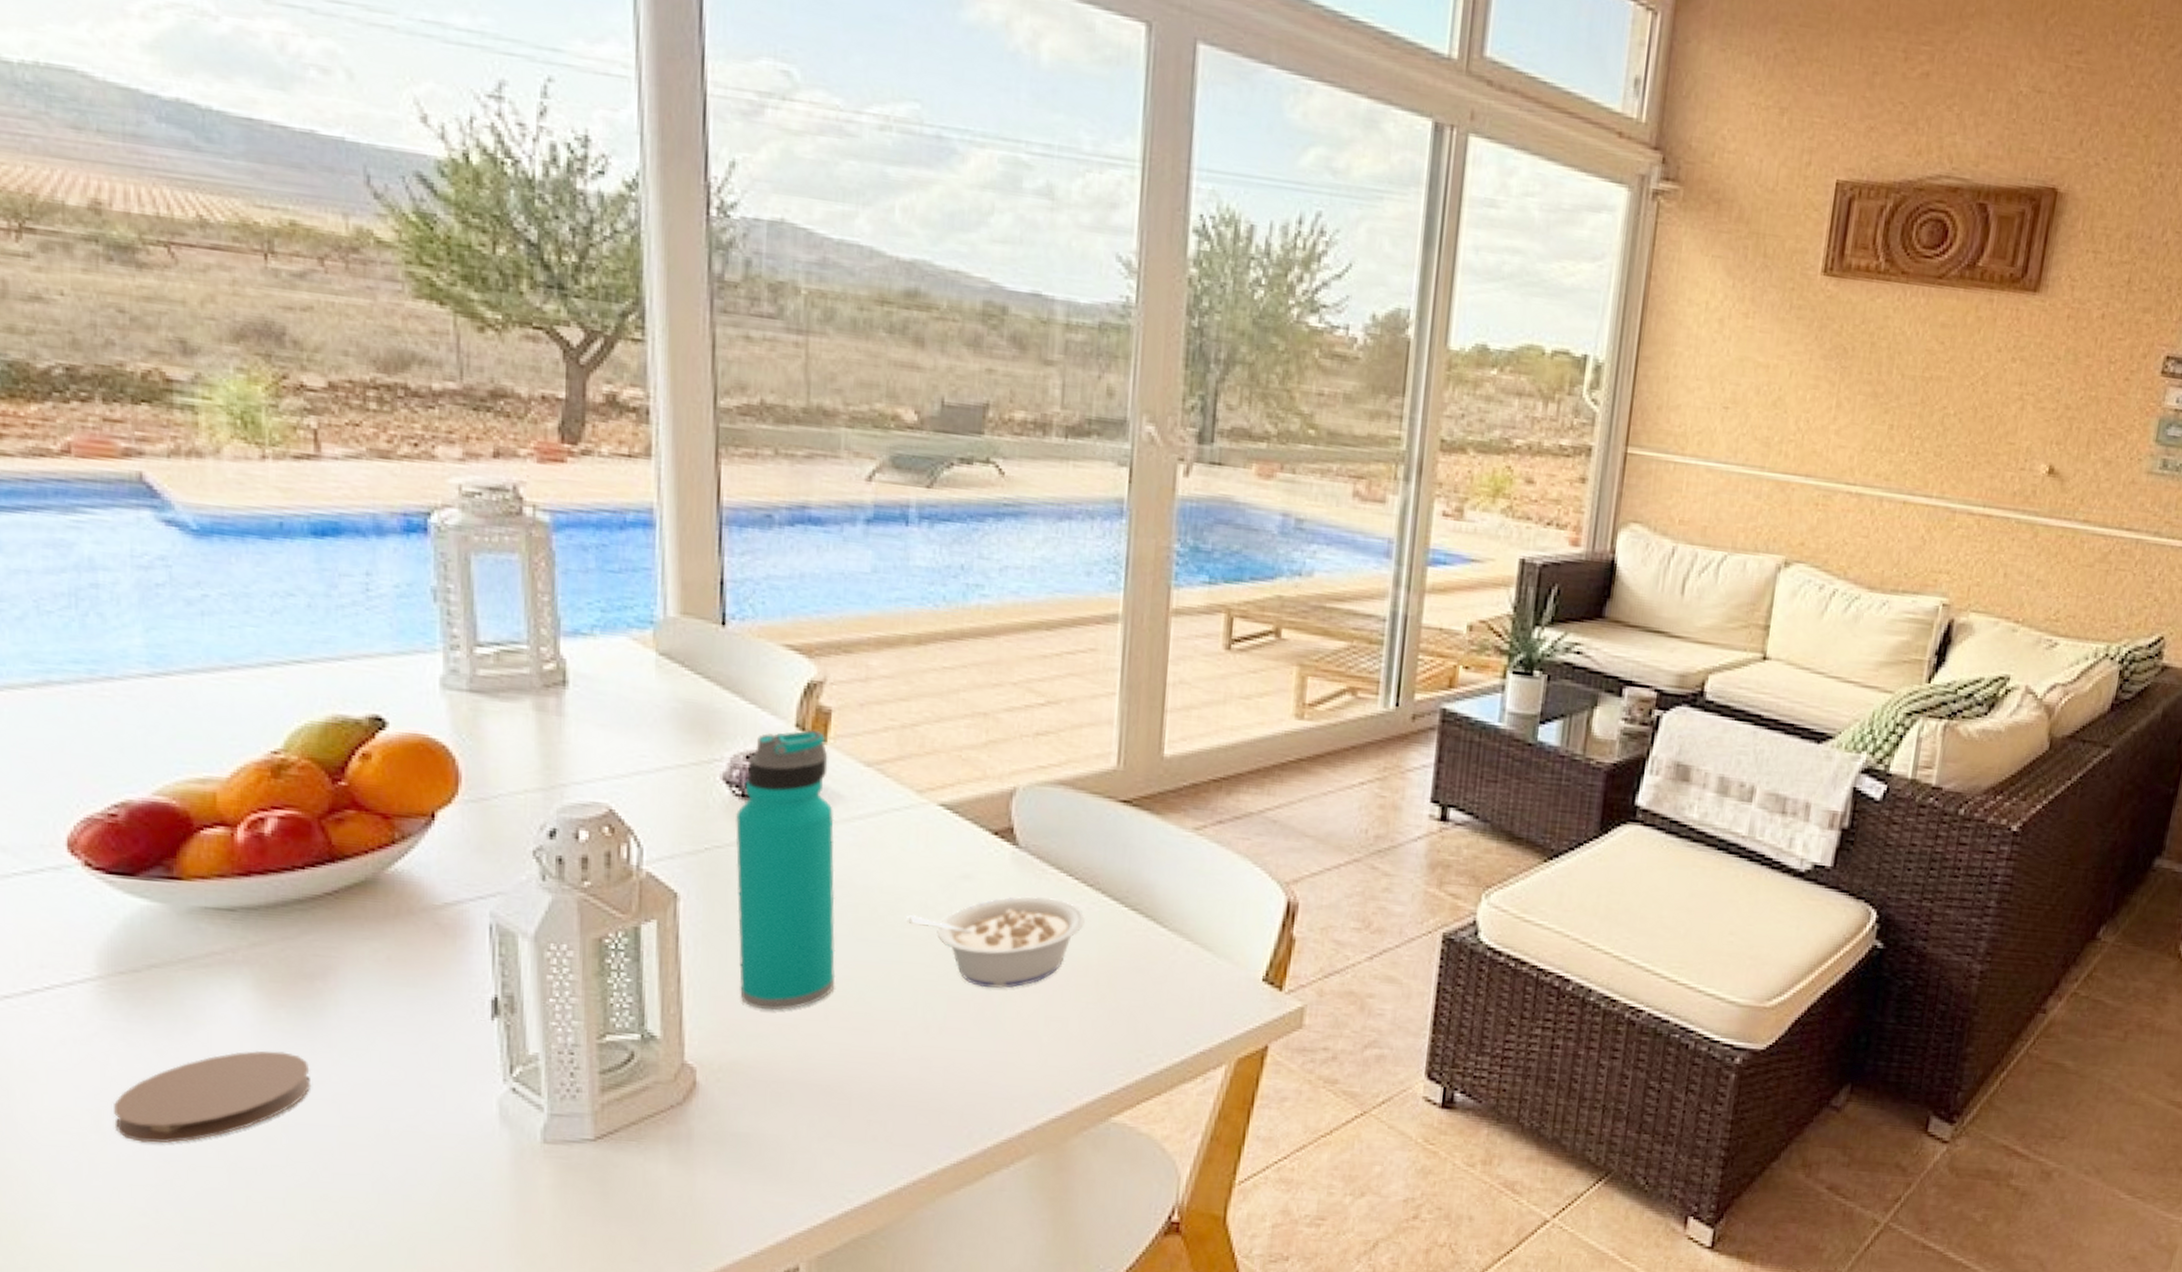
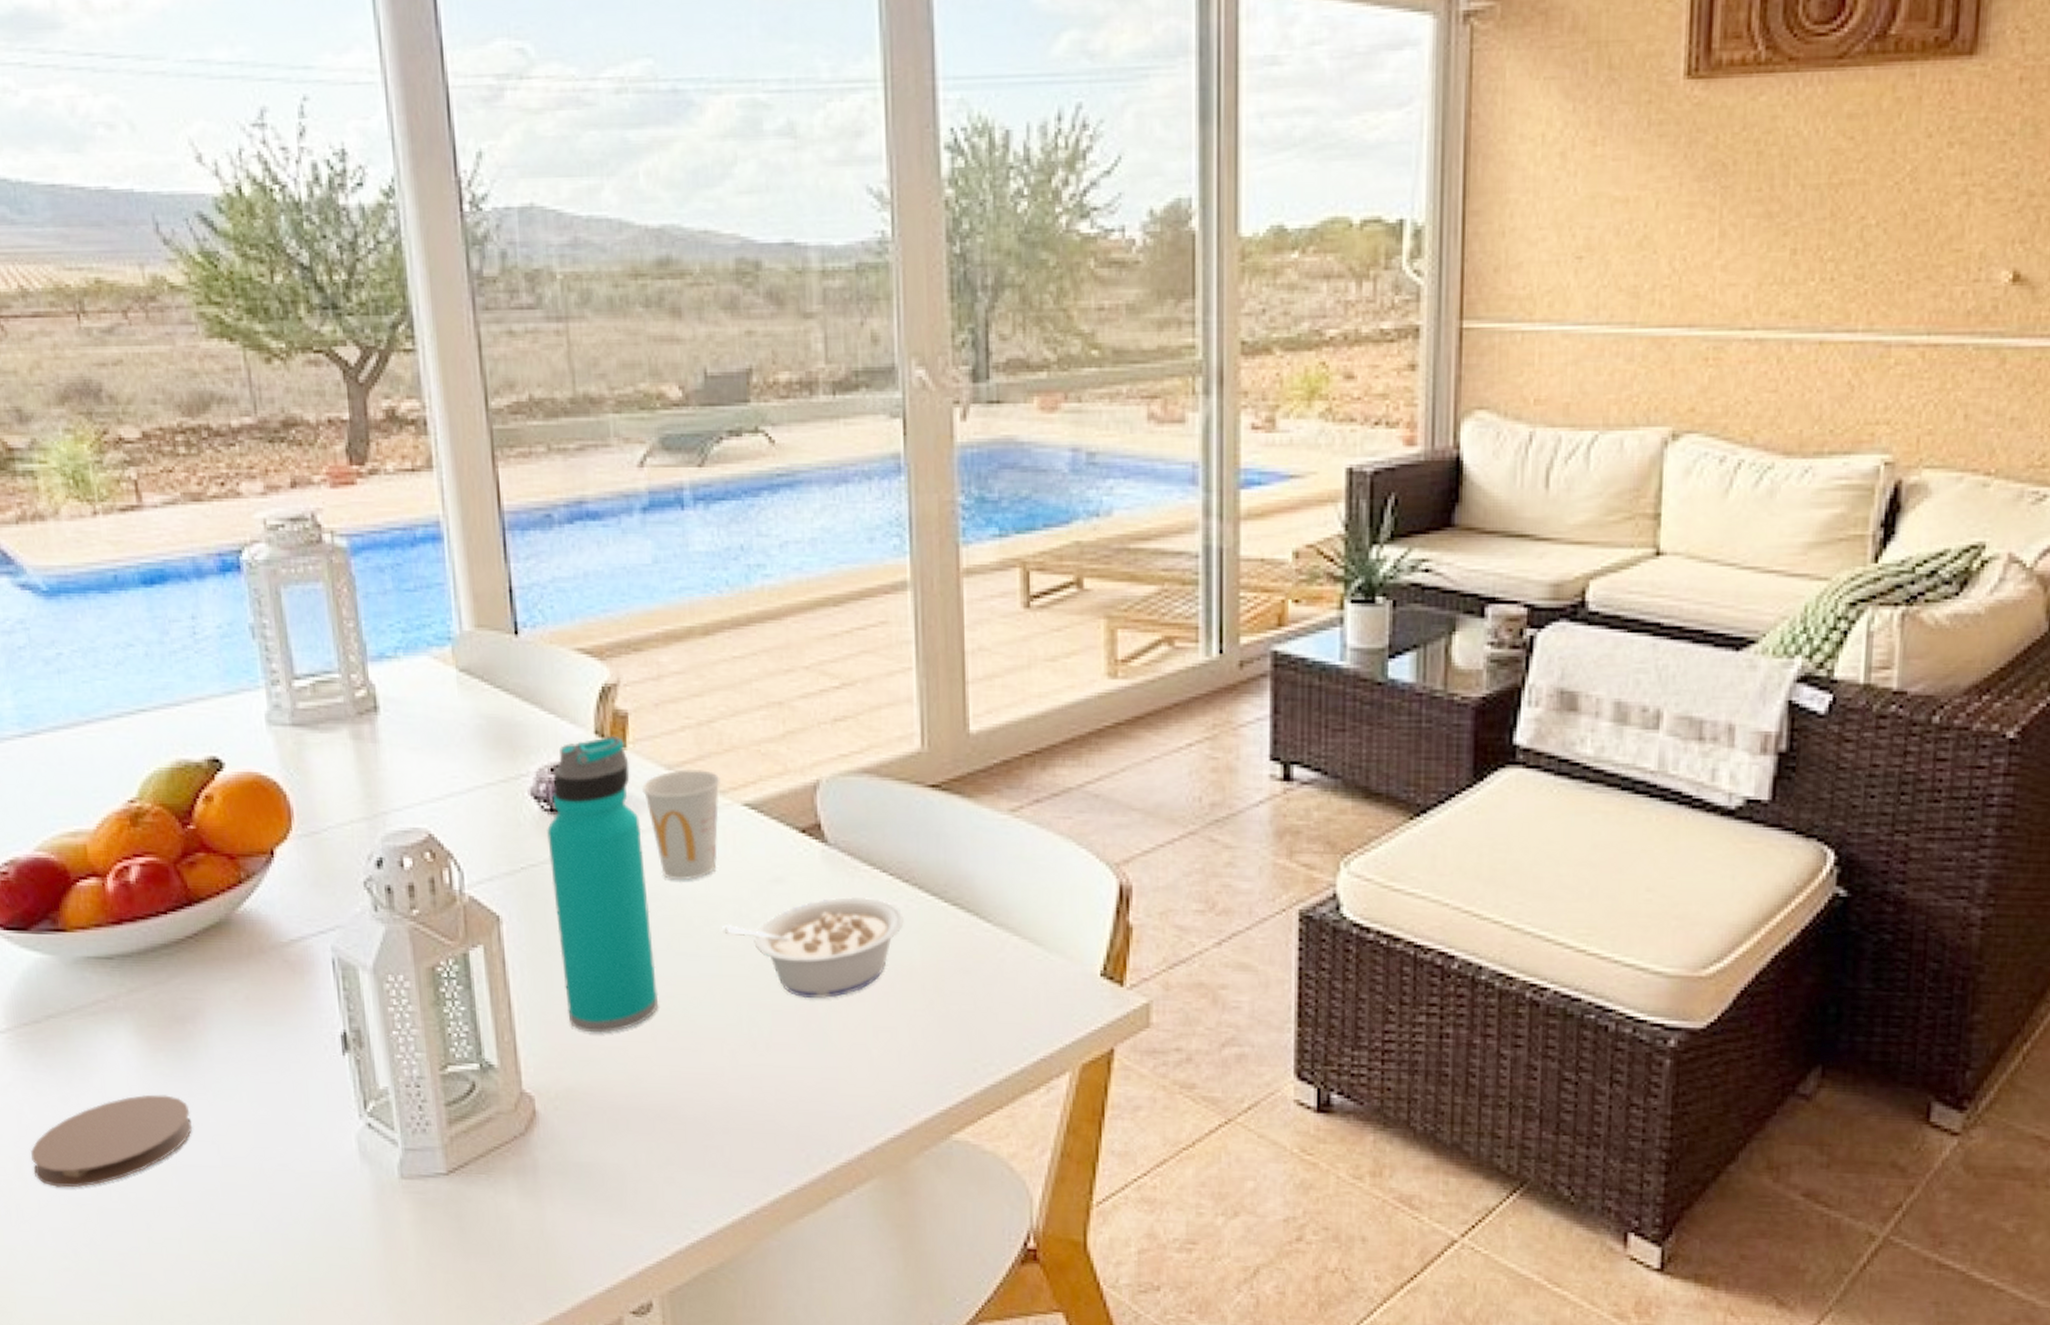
cup: none [839,767,920,871] -> present [642,769,722,881]

